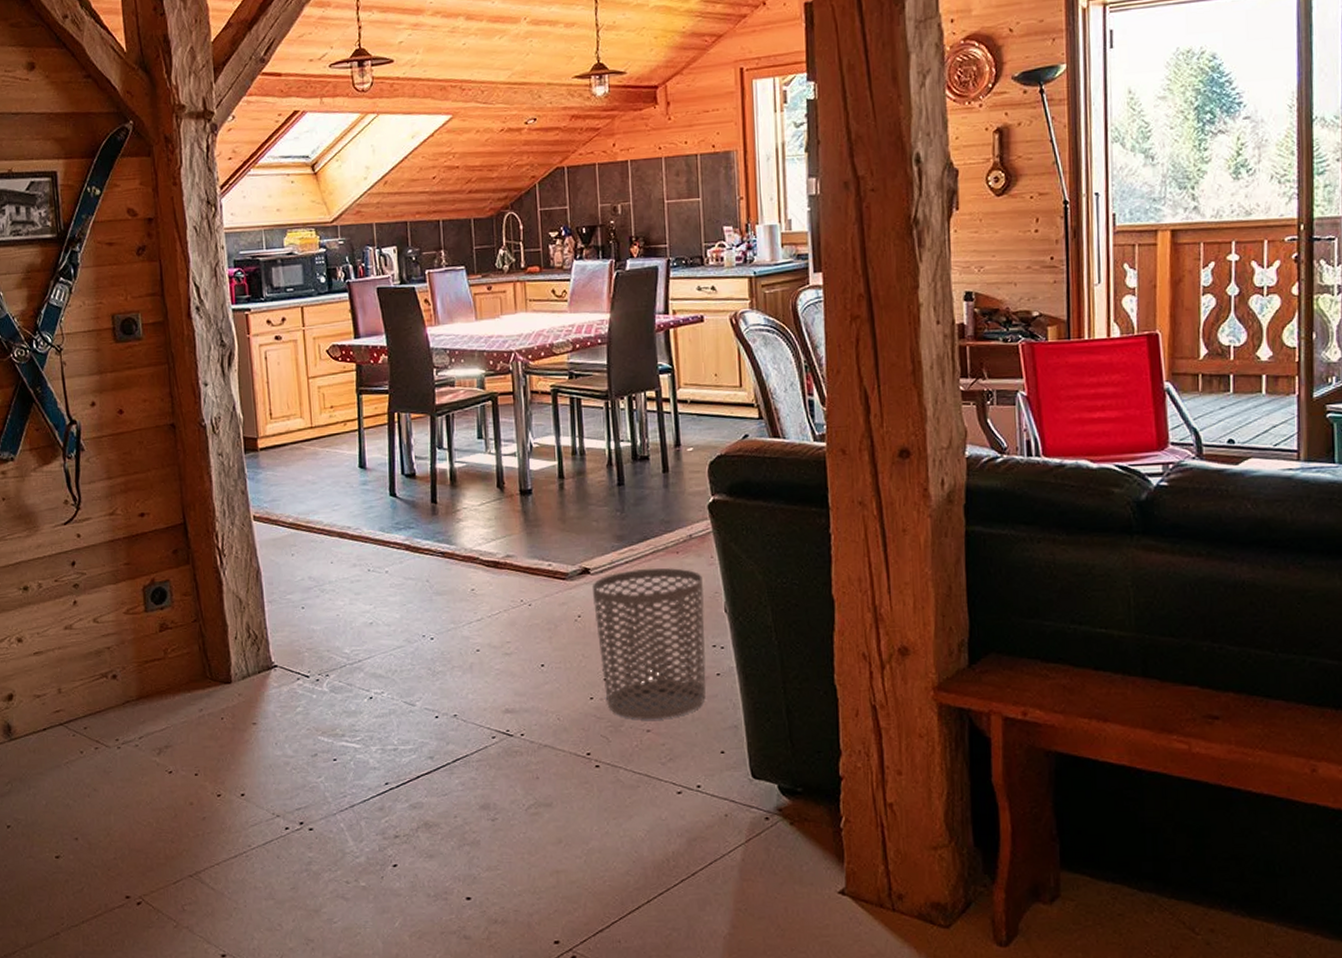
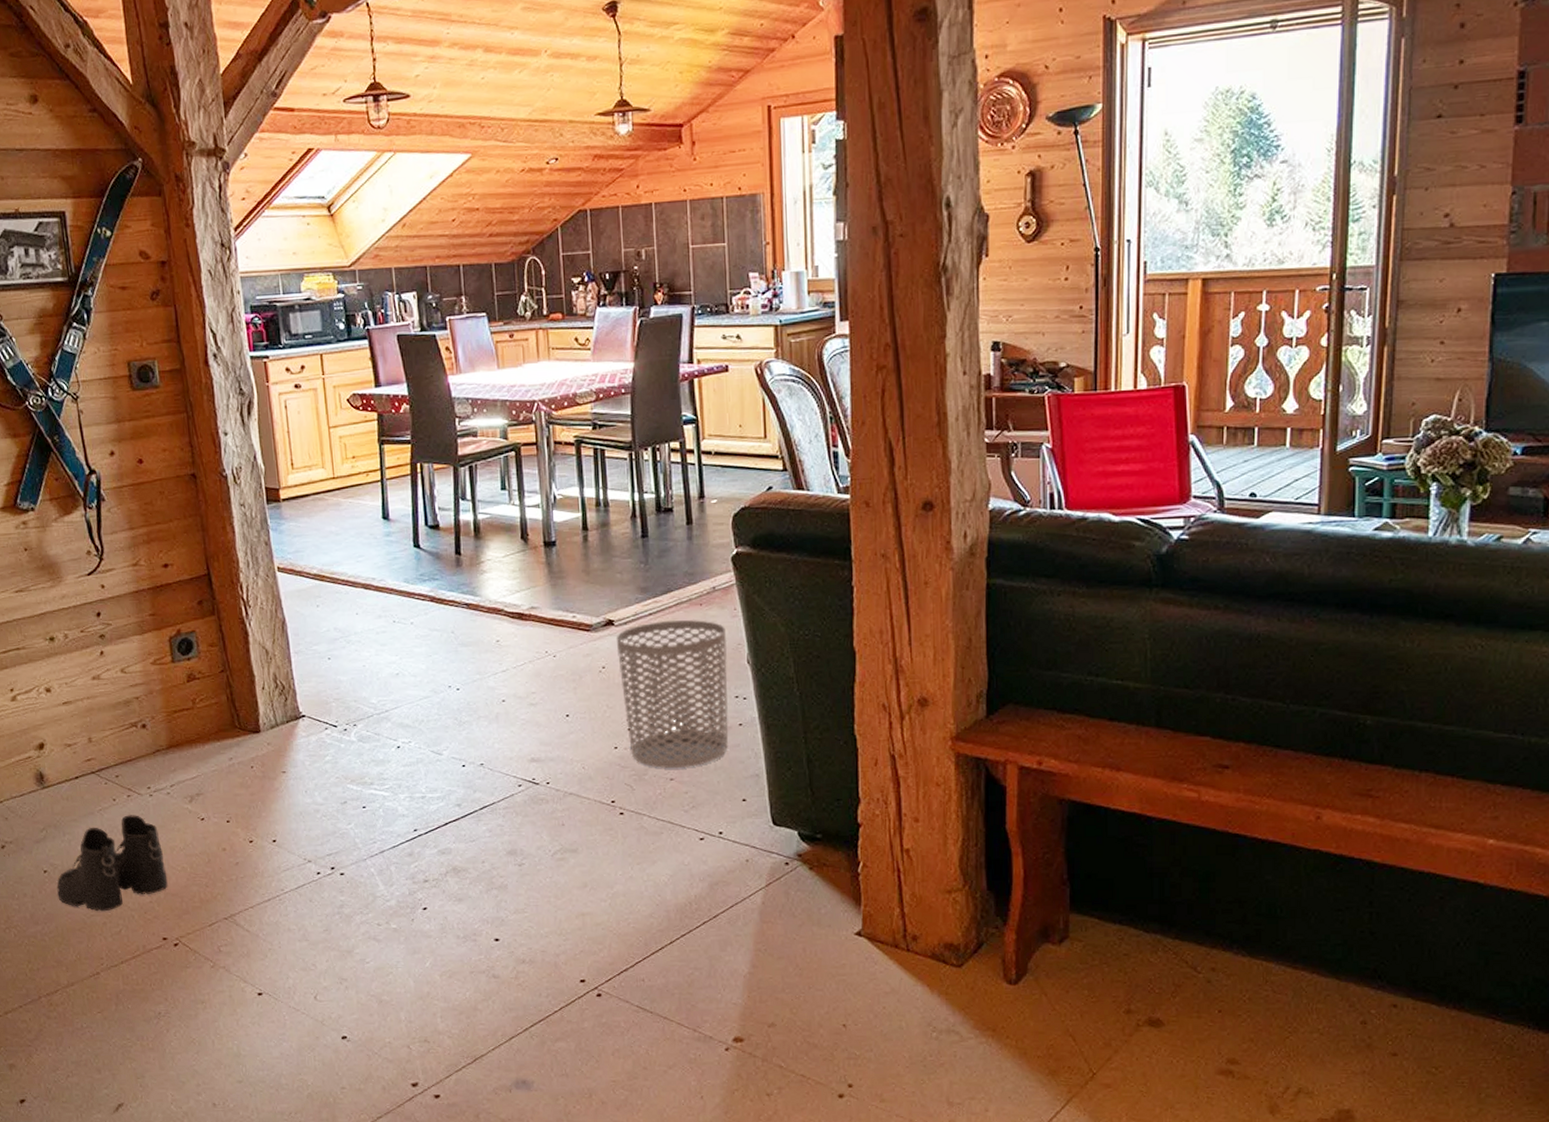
boots: none [19,768,133,869] -> present [57,815,168,912]

